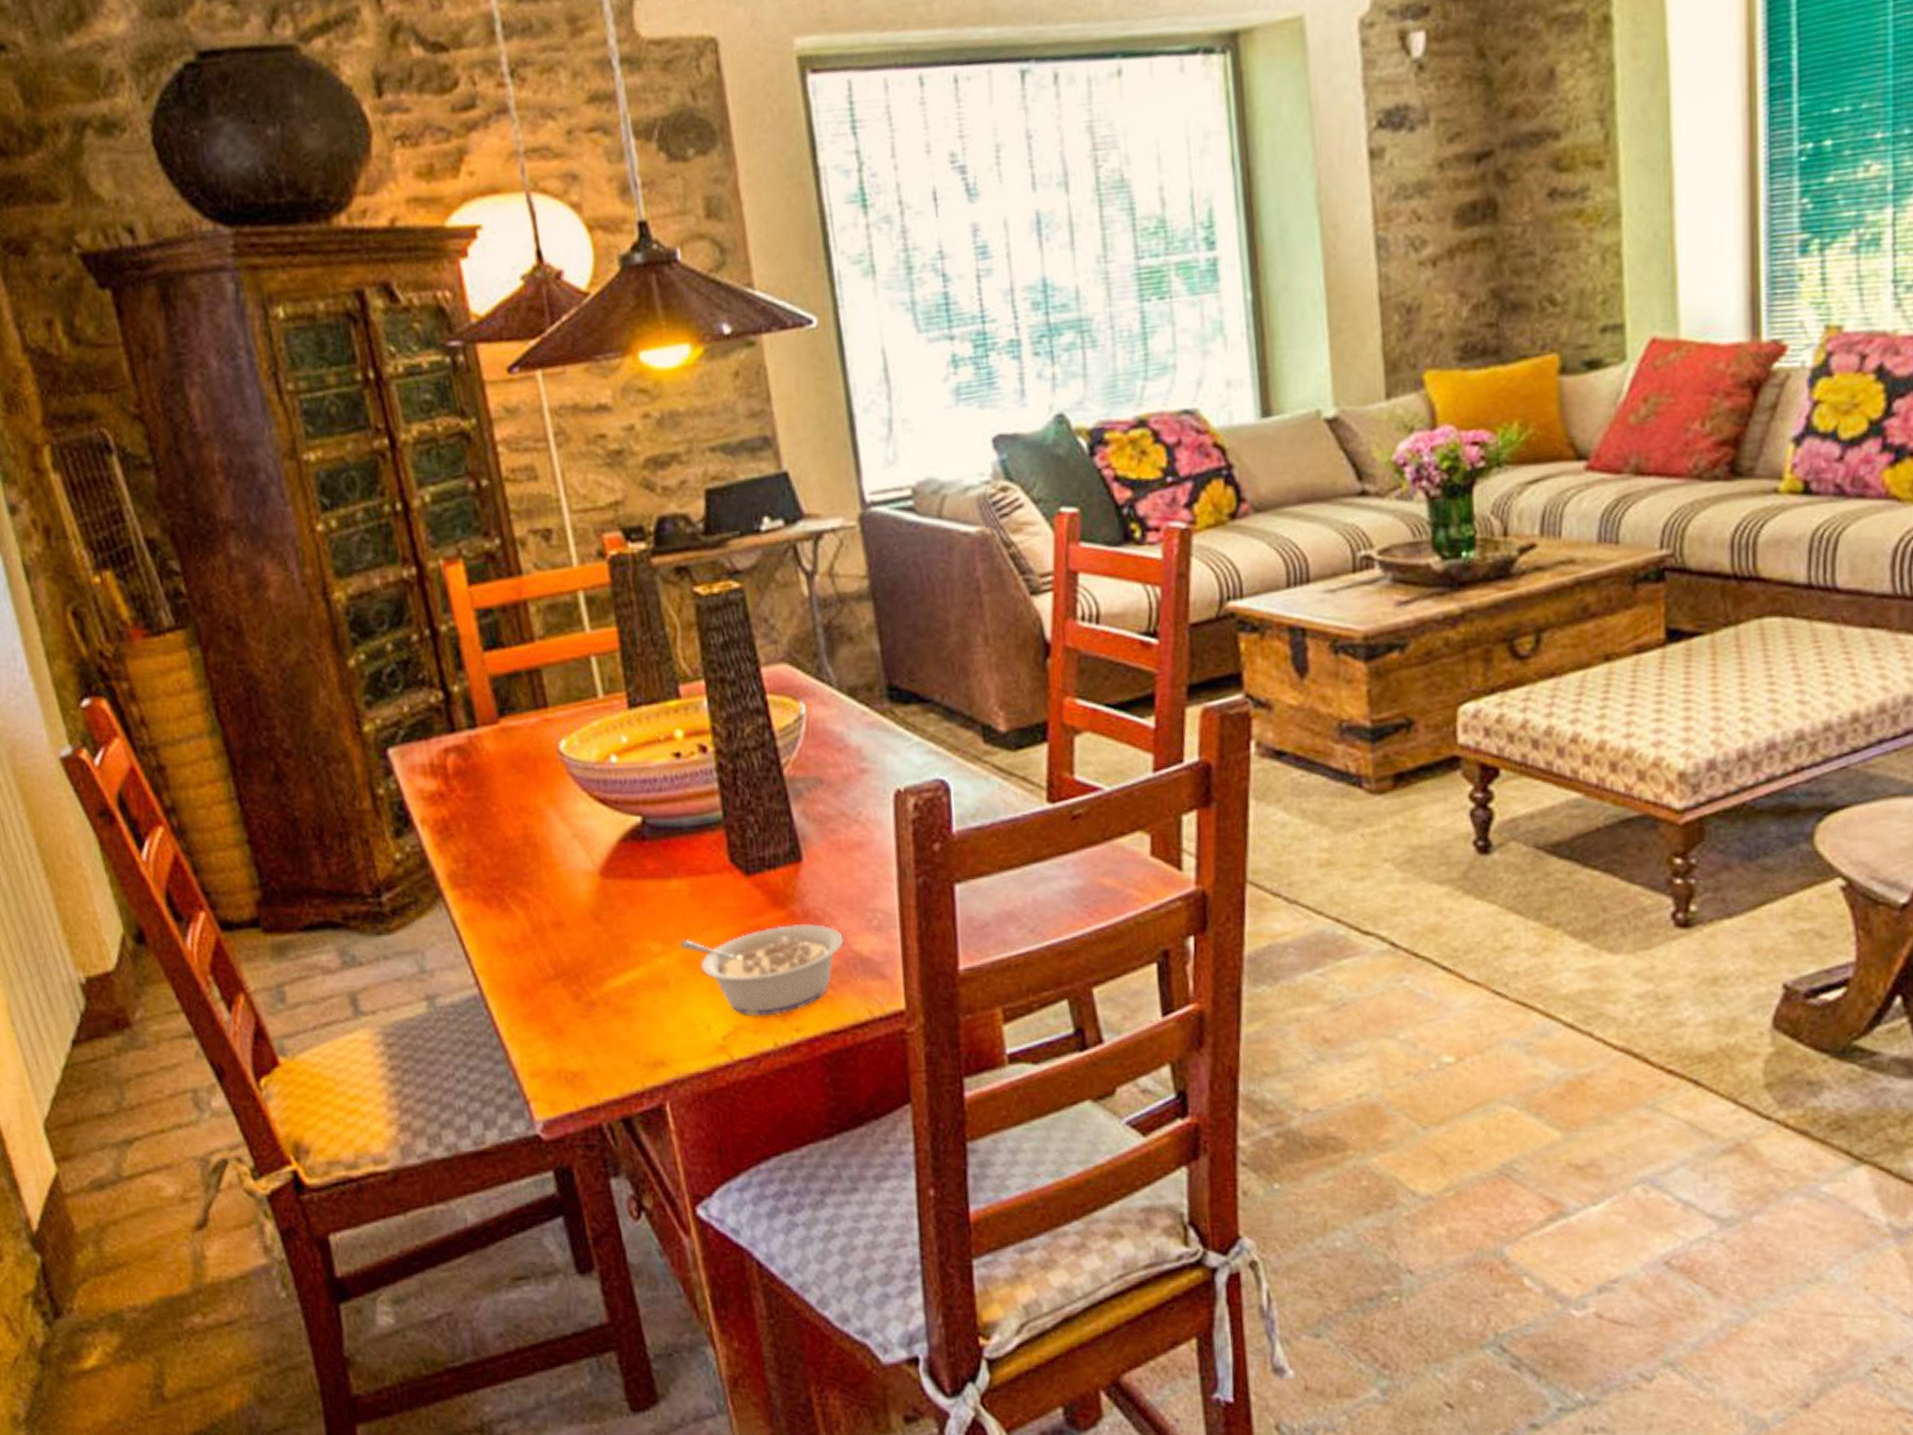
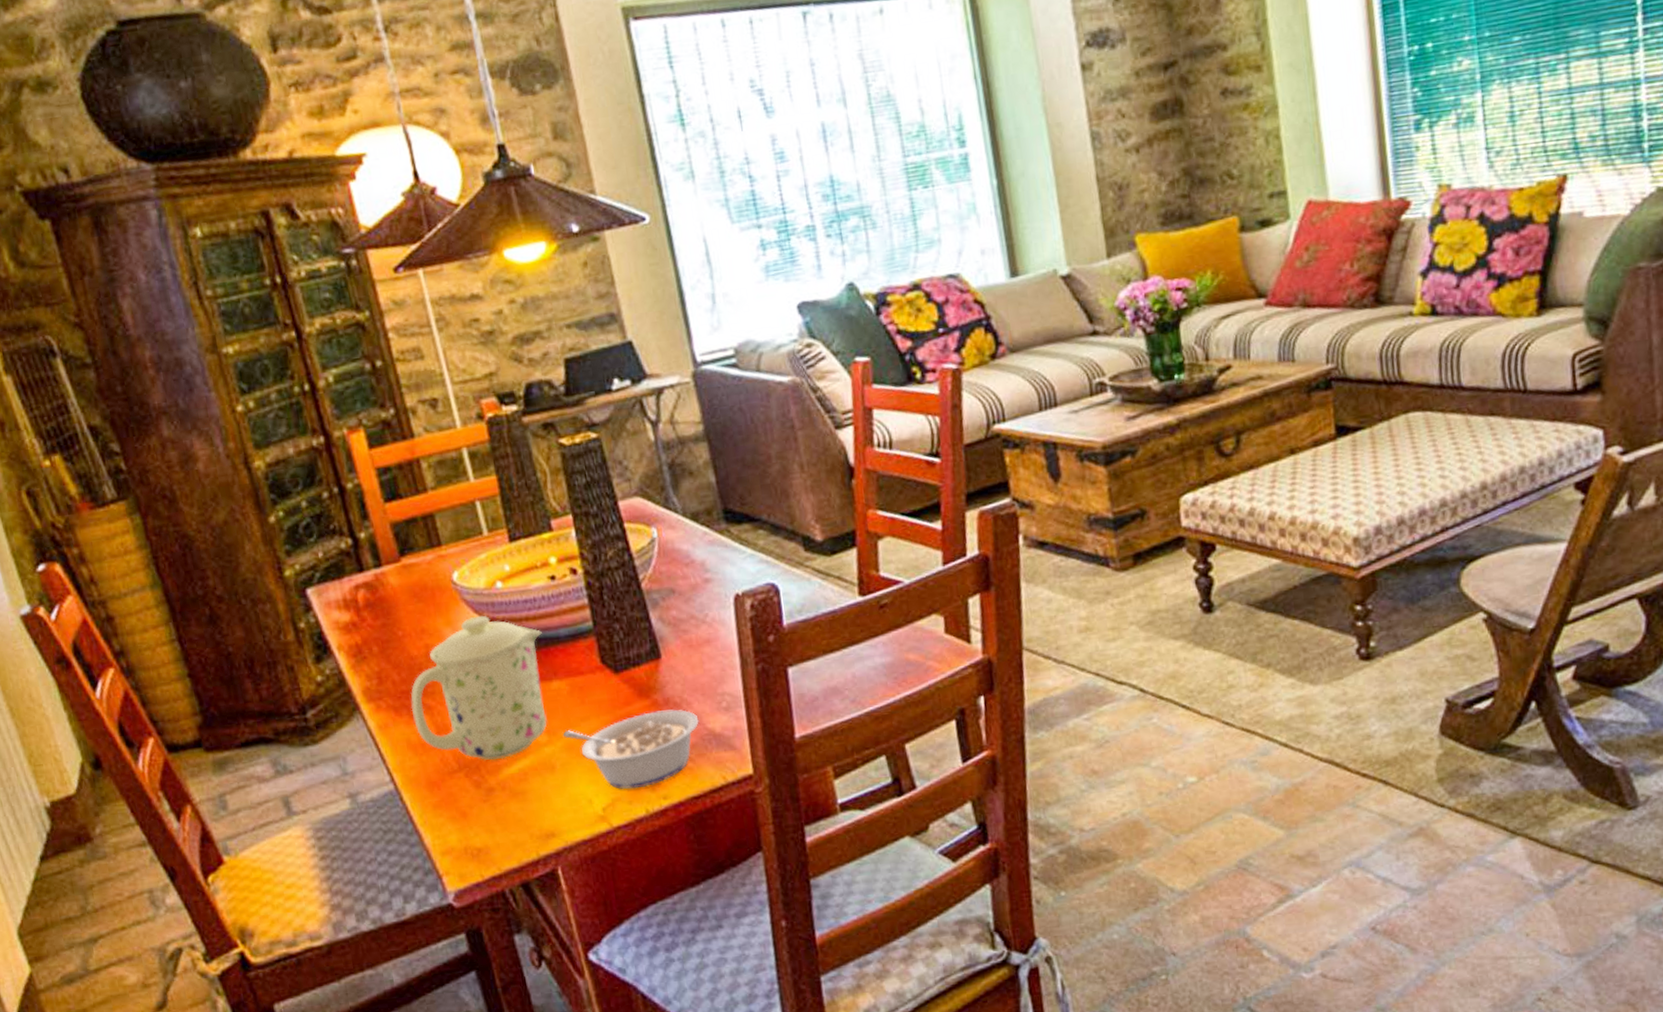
mug: none [503,794,662,969] -> present [411,615,547,760]

